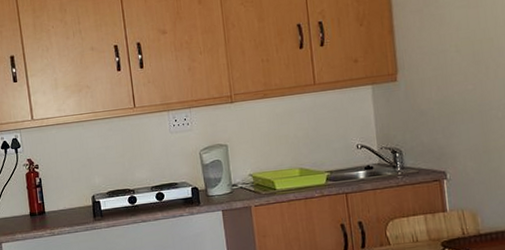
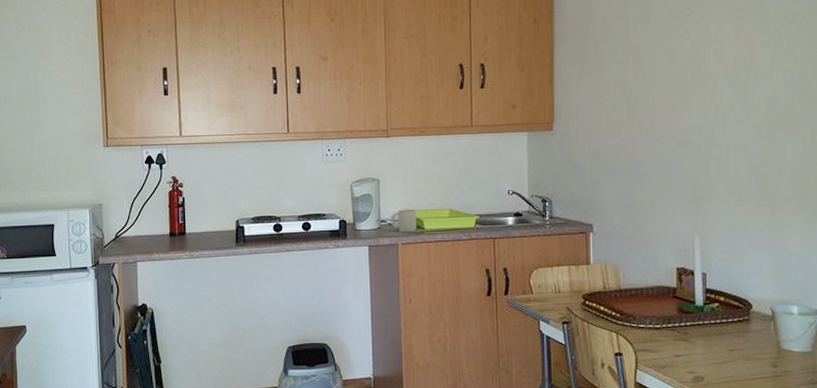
mug: none [242,171,268,196] -> present [391,209,417,234]

